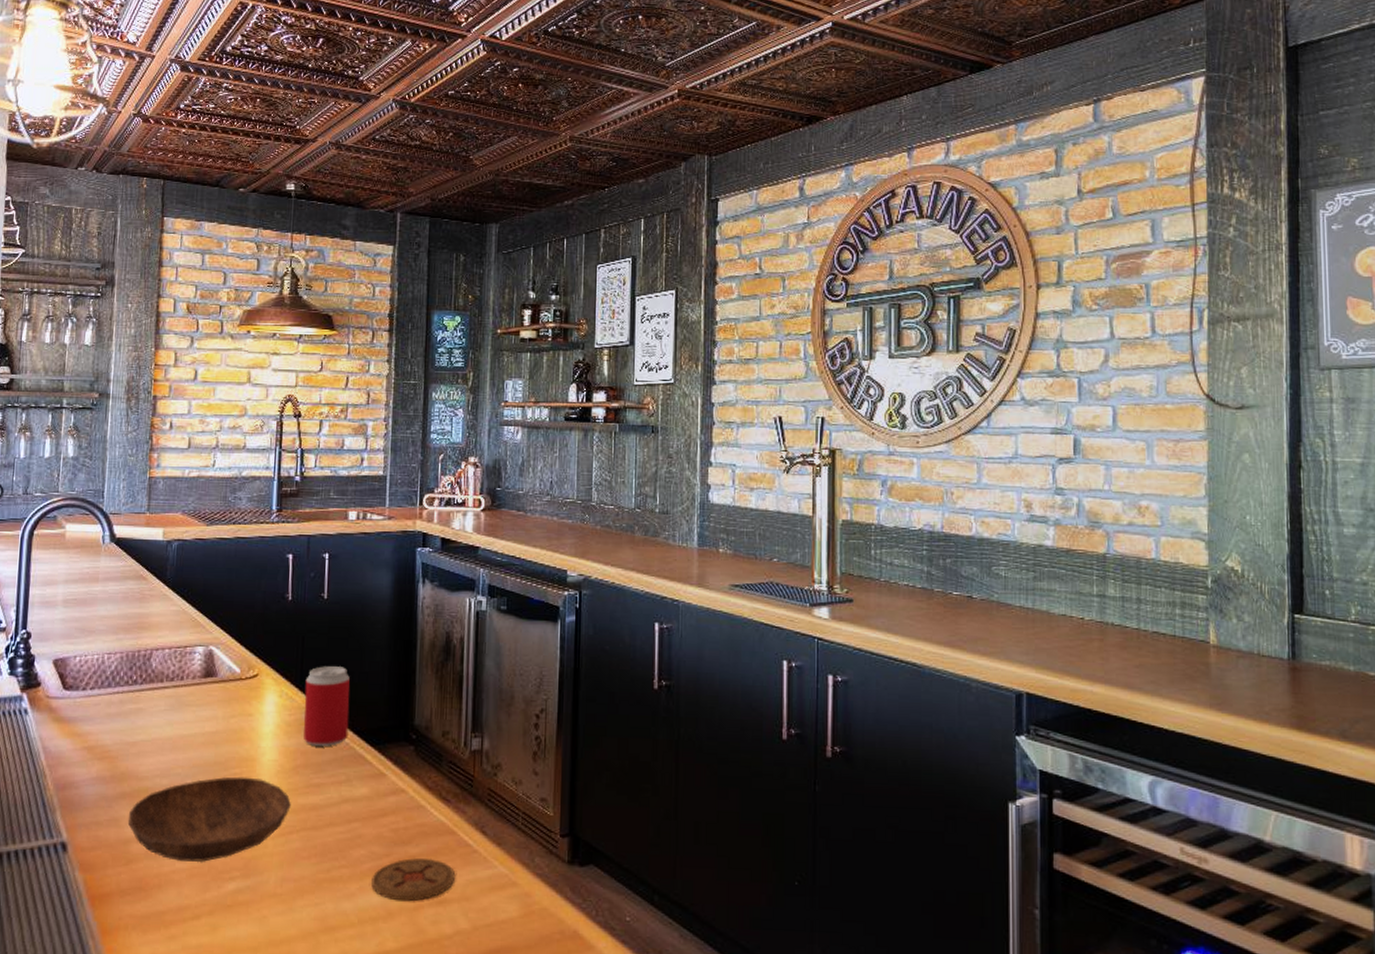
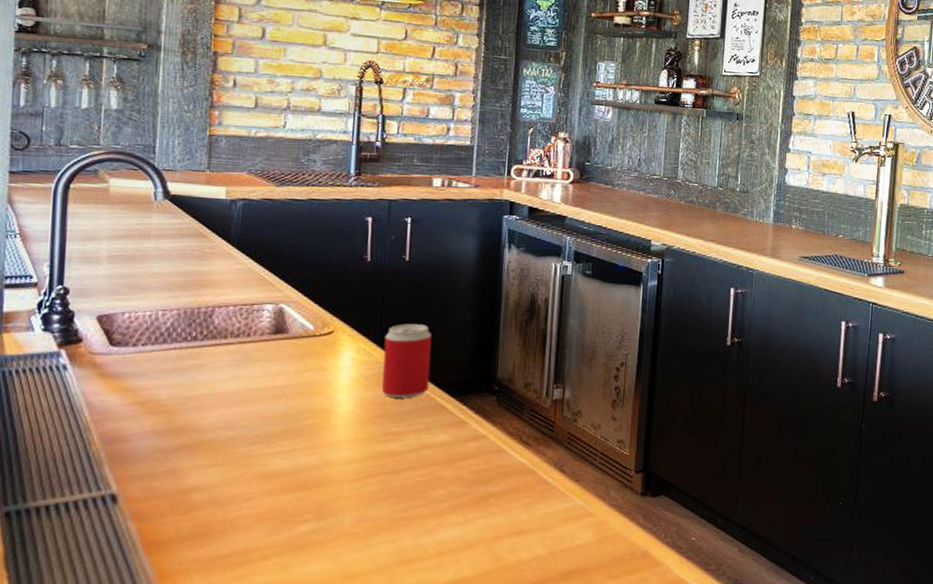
bowl: present [127,776,291,863] -> none [187,427,368,508]
coaster: present [371,858,456,902] -> none [450,495,534,534]

